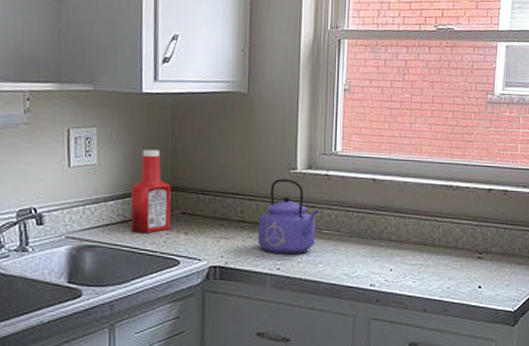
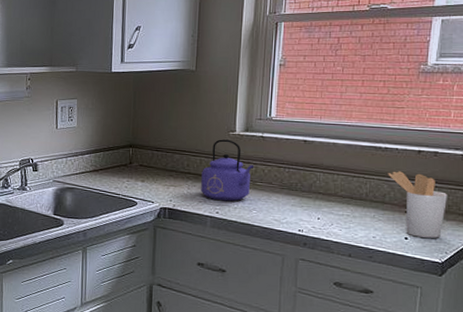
ketchup bottle: present [130,149,171,233] -> none [100,115,132,180]
utensil holder: none [460,212,518,285] -> present [388,171,448,238]

